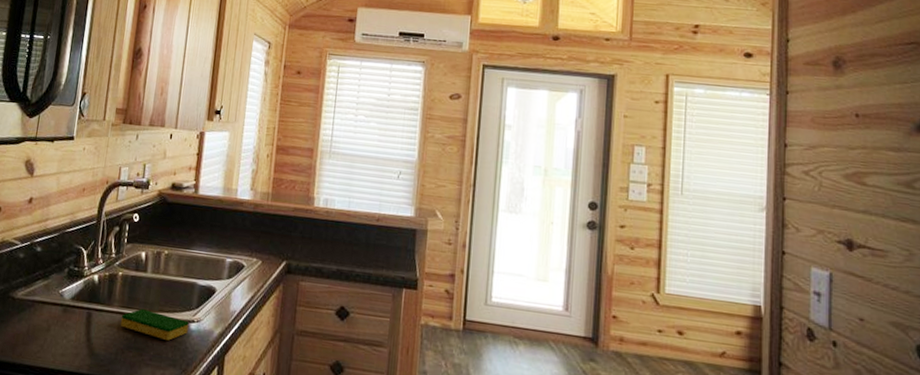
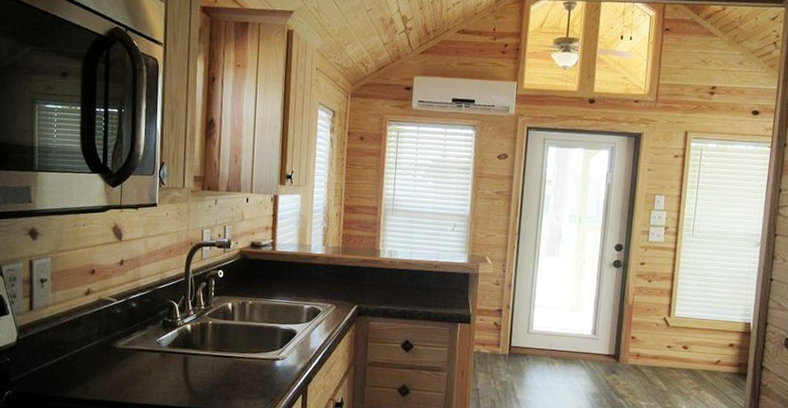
dish sponge: present [120,309,189,341] -> none [213,351,275,376]

